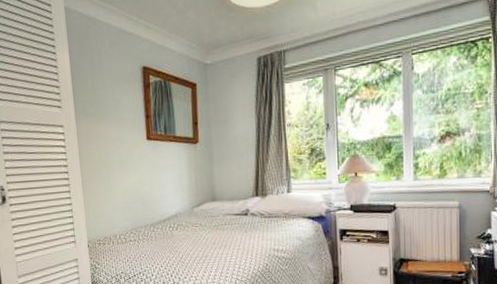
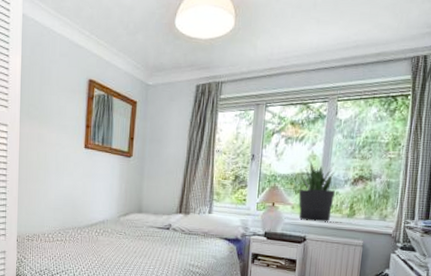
planter: none [381,123,421,188] -> present [298,161,335,222]

